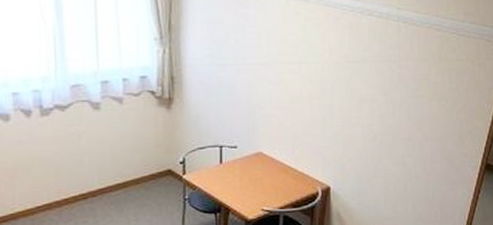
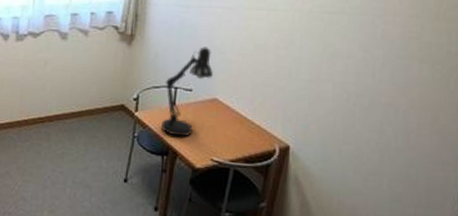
desk lamp: none [209,103,255,193] -> present [161,47,213,137]

